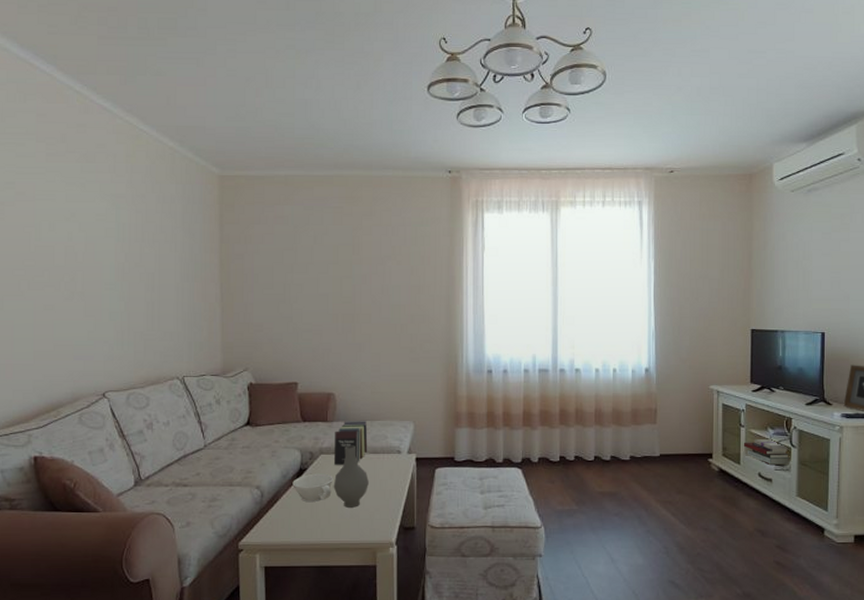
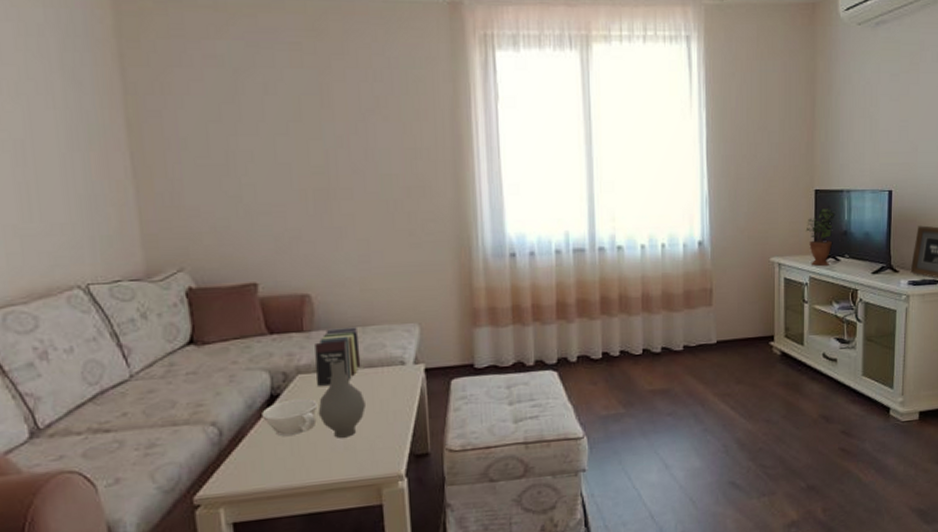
potted plant: none [742,344,771,396] -> present [805,206,836,267]
books: present [743,439,789,466] -> none [807,315,855,344]

